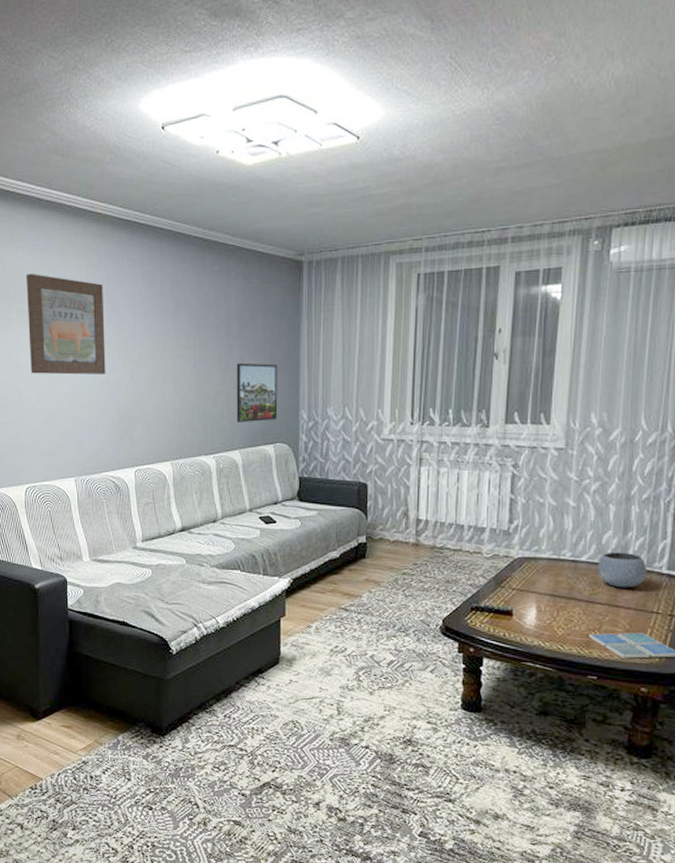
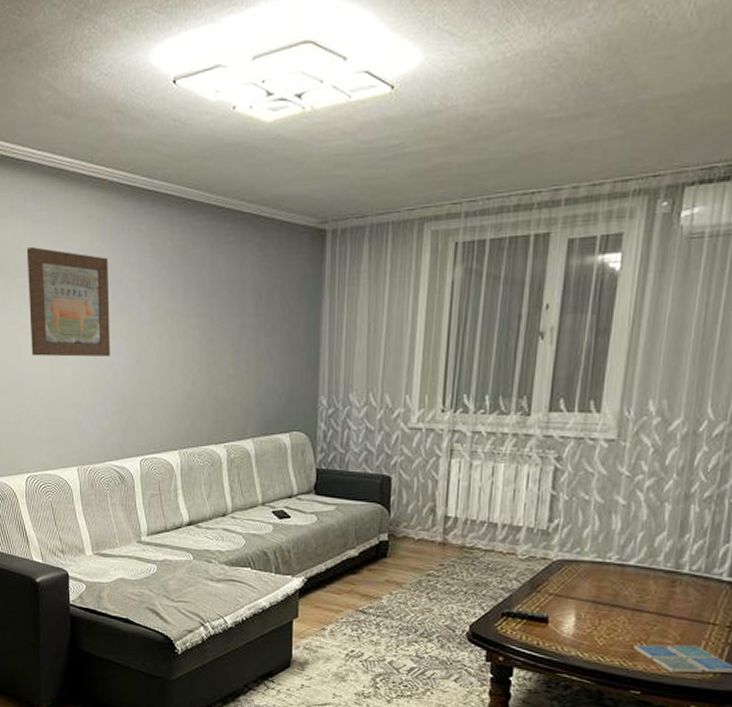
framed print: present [236,363,278,423] -> none [249,343,296,410]
bowl: present [598,552,647,588] -> none [647,555,705,596]

